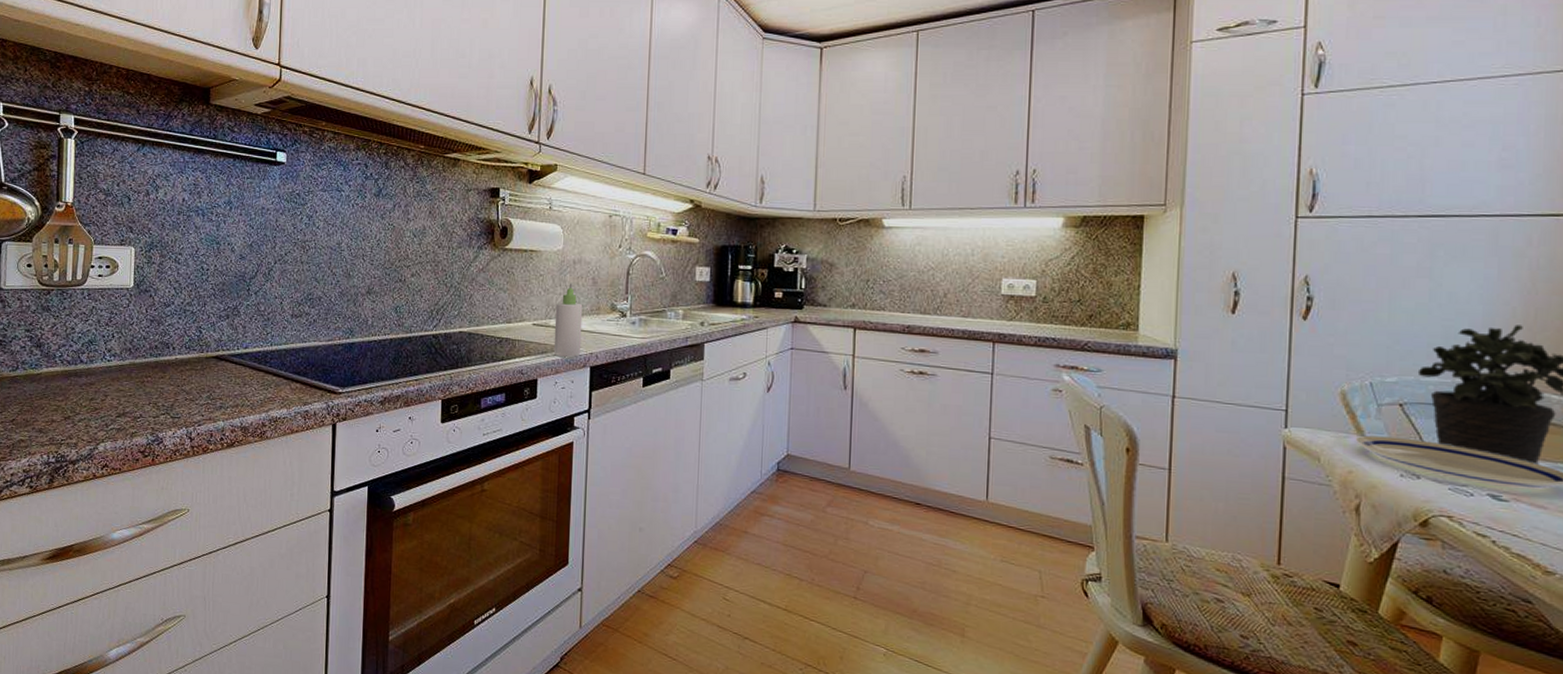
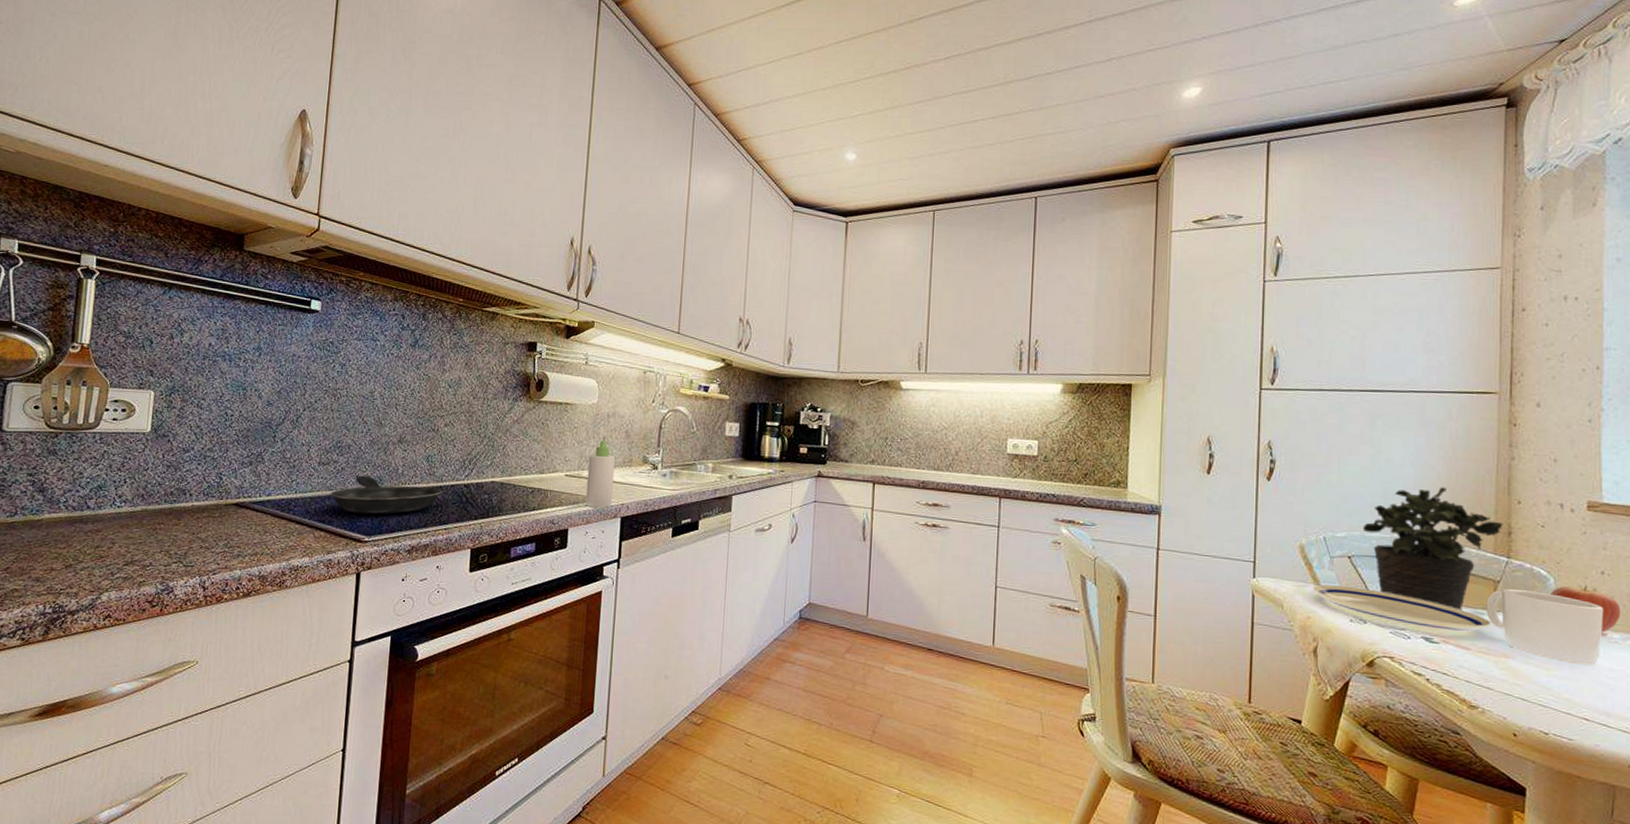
frying pan: none [304,327,412,366] -> present [331,475,443,515]

